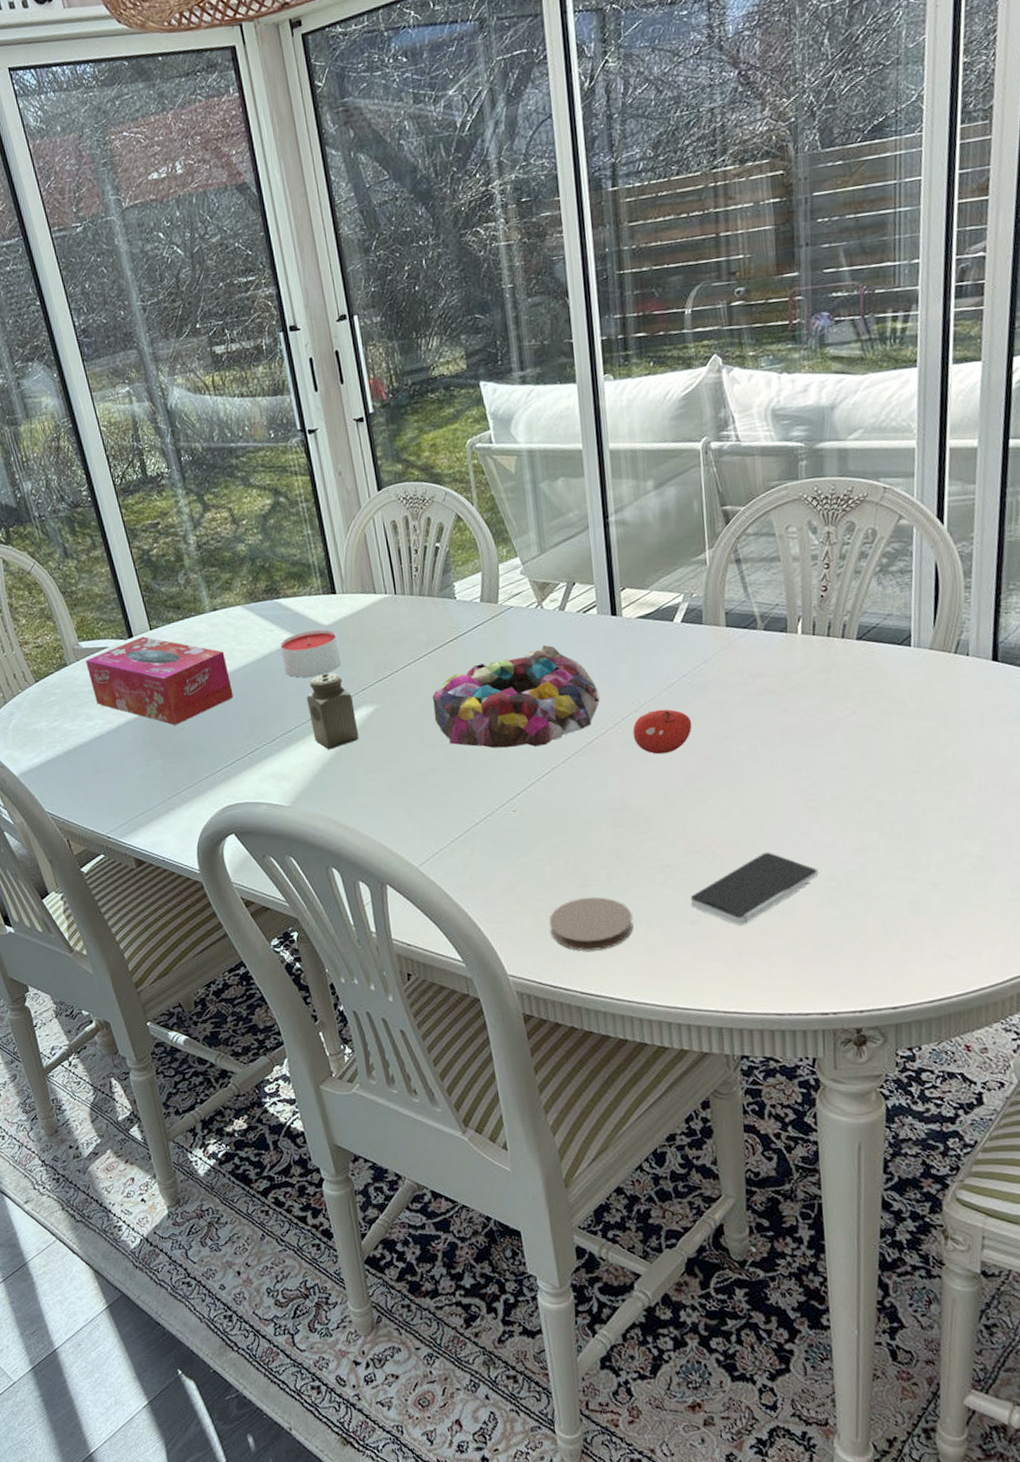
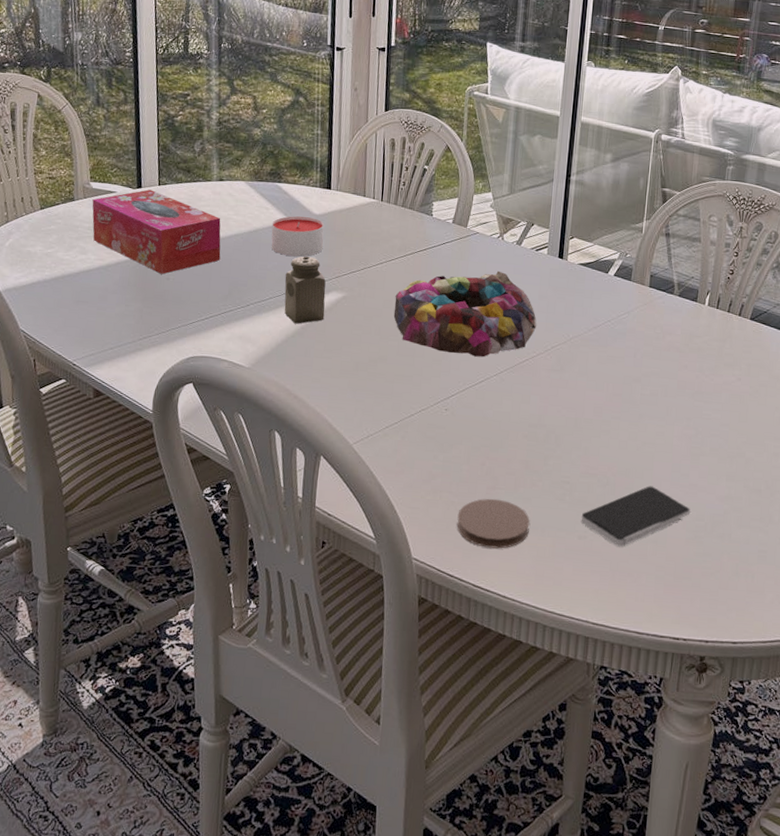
fruit: present [632,709,692,755] -> none [558,345,609,385]

